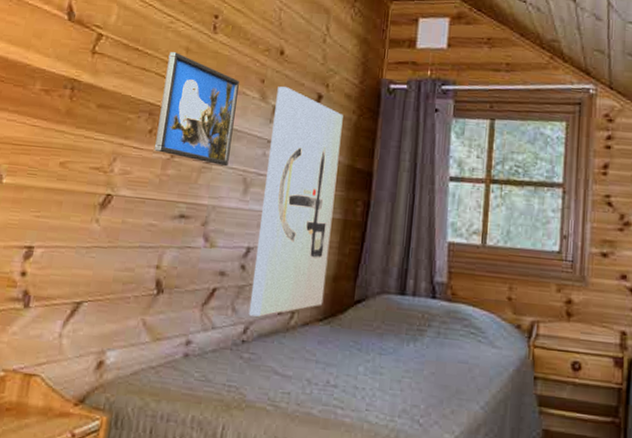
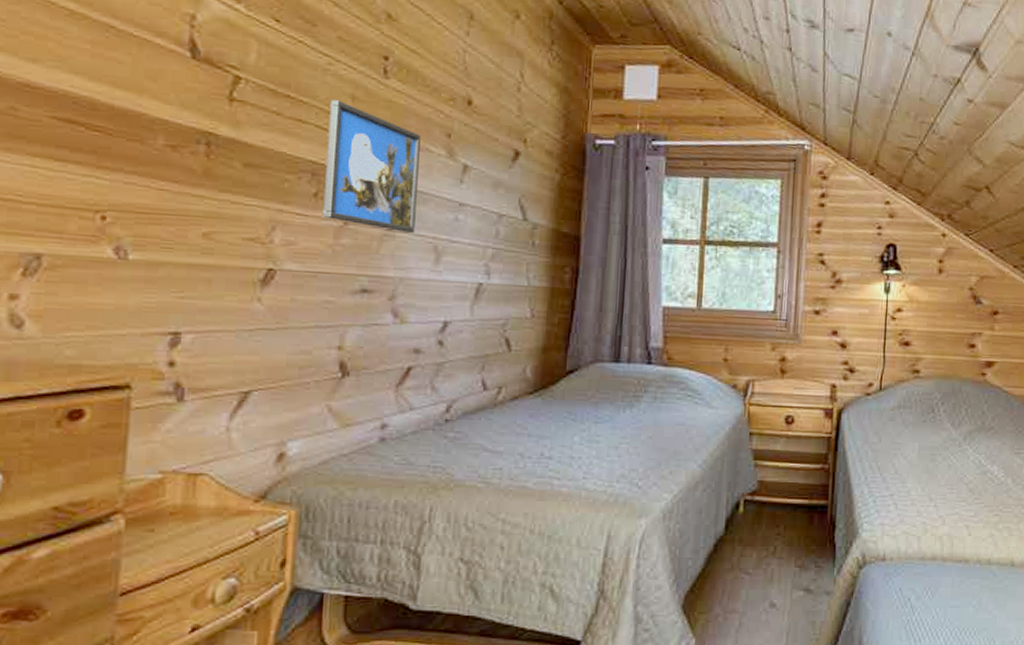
wall art: present [248,86,343,317] -> none [450,142,545,394]

